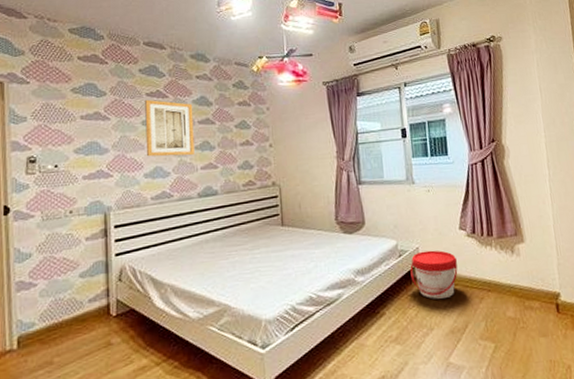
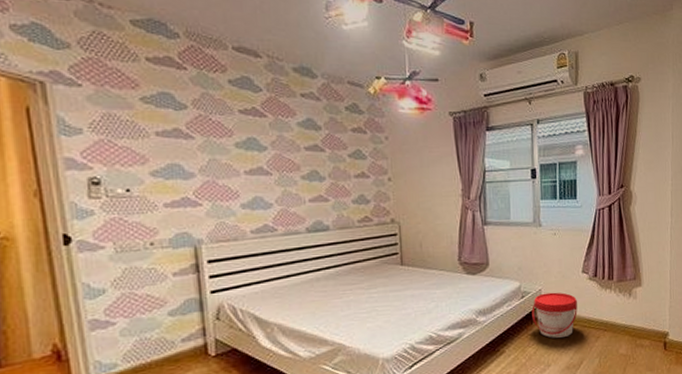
wall art: present [145,99,194,157] -> none [238,117,301,186]

